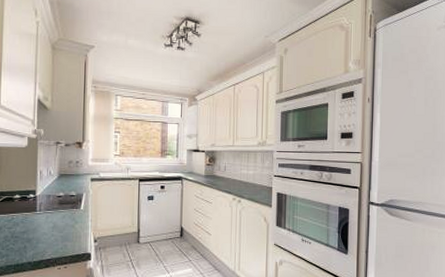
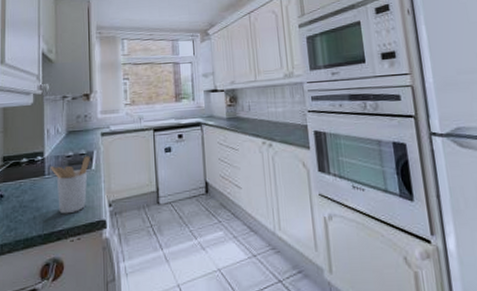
utensil holder: none [41,197,79,246] -> present [50,156,90,214]

